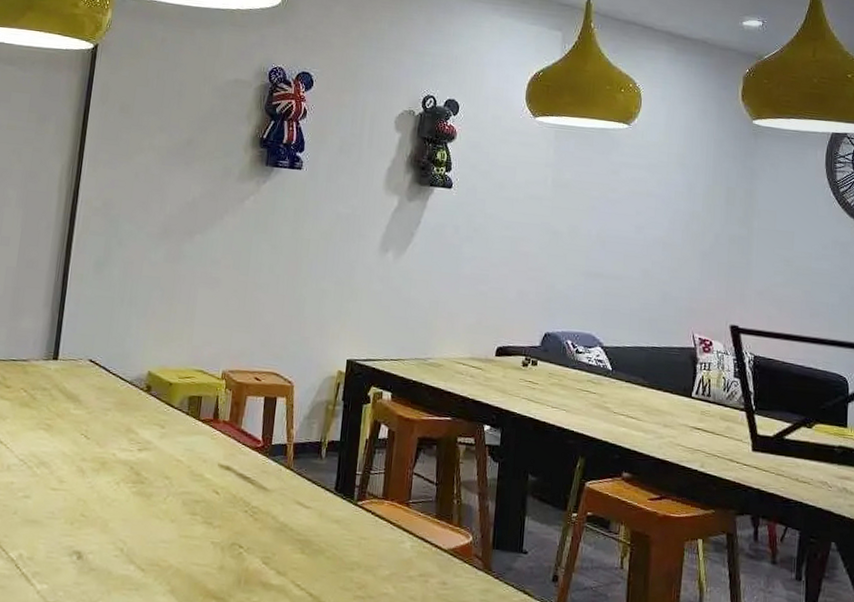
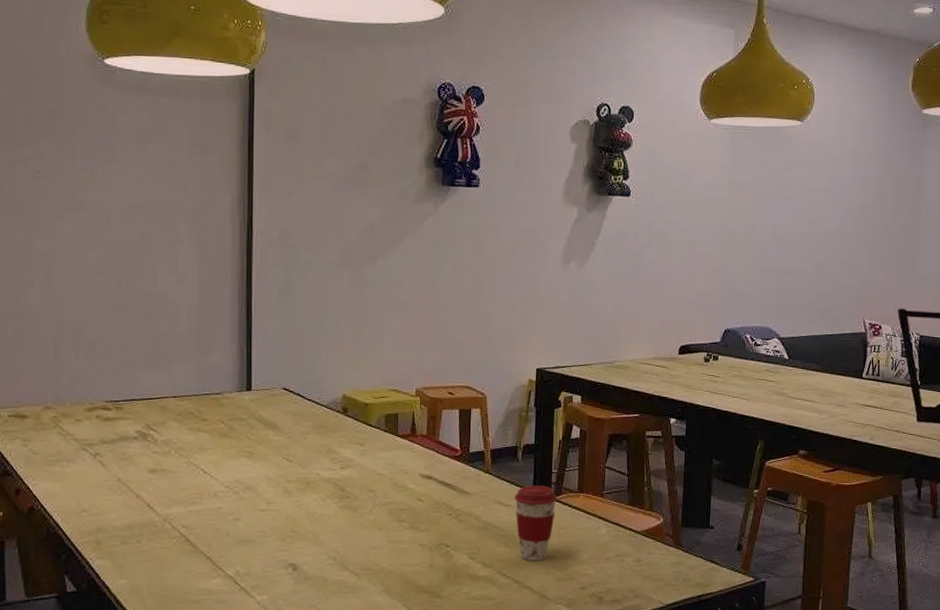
coffee cup: none [314,486,360,574] -> present [514,485,557,562]

